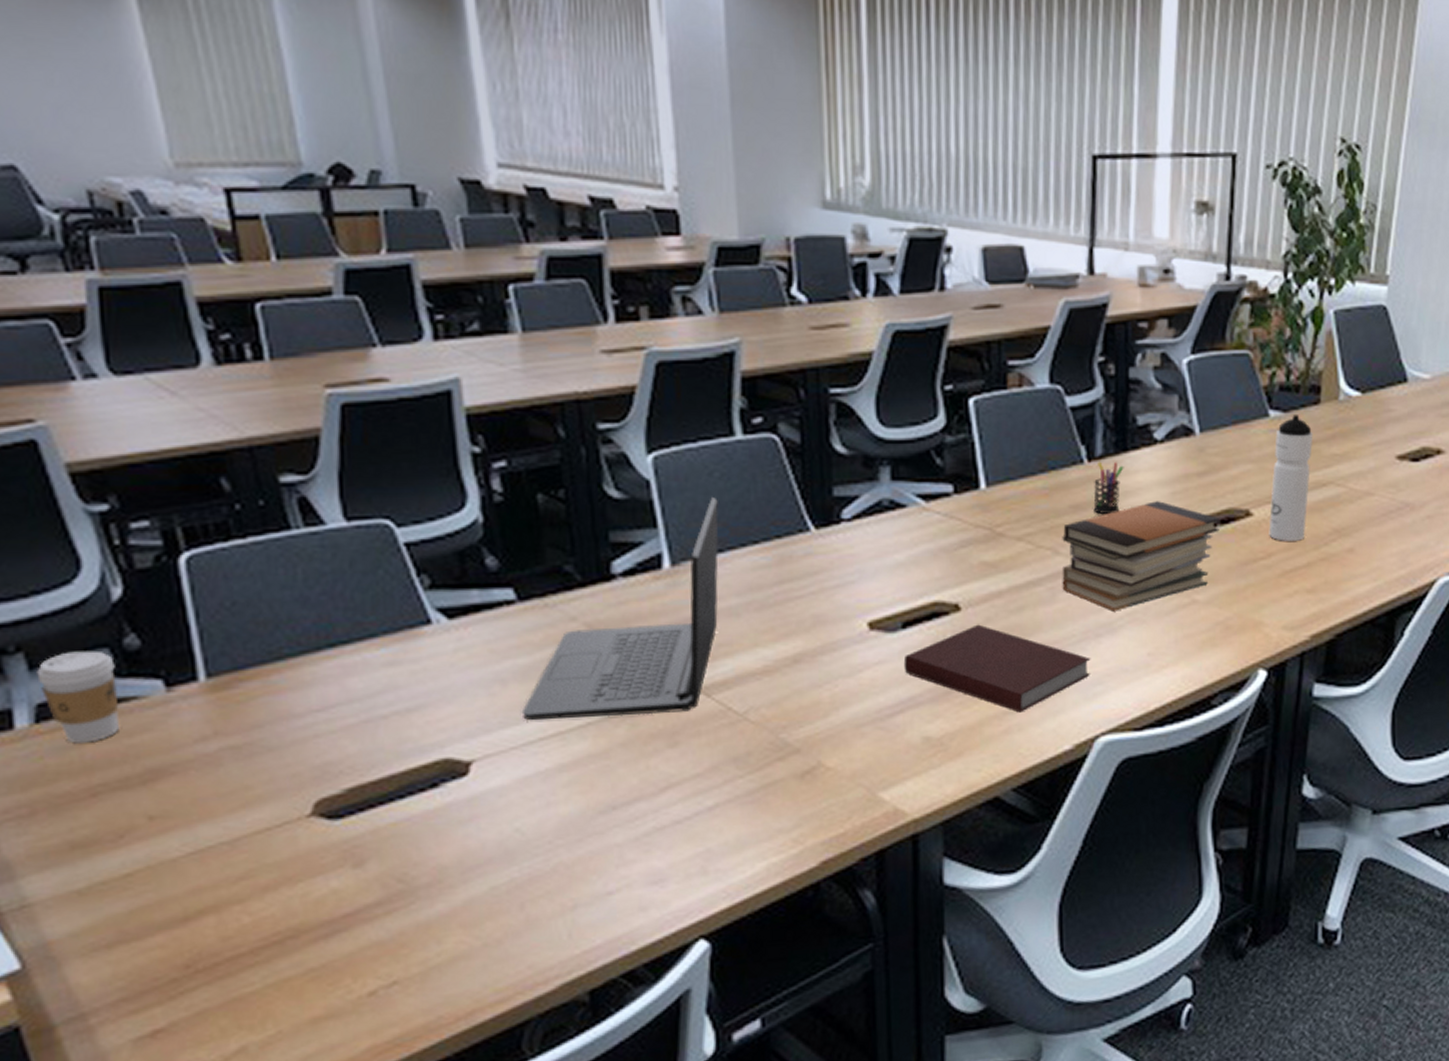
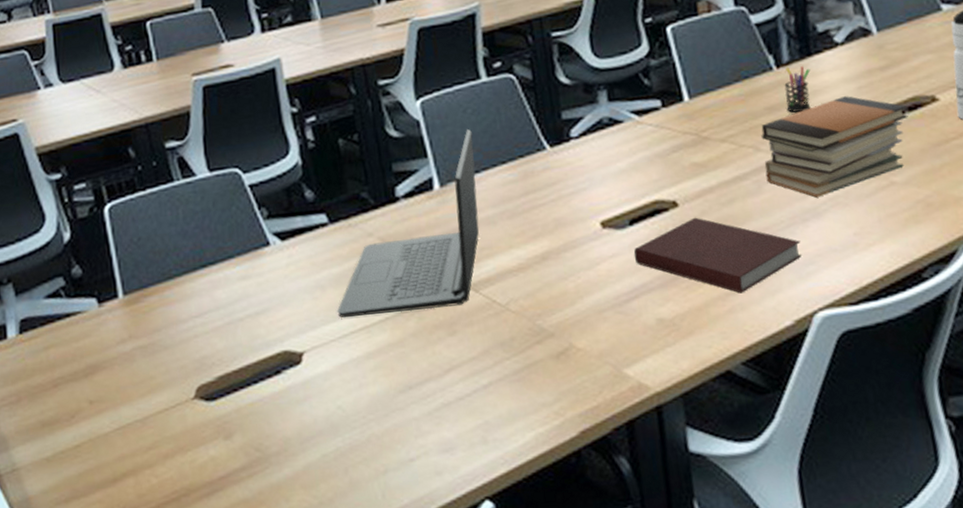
coffee cup: present [37,650,119,743] -> none [20,279,70,348]

